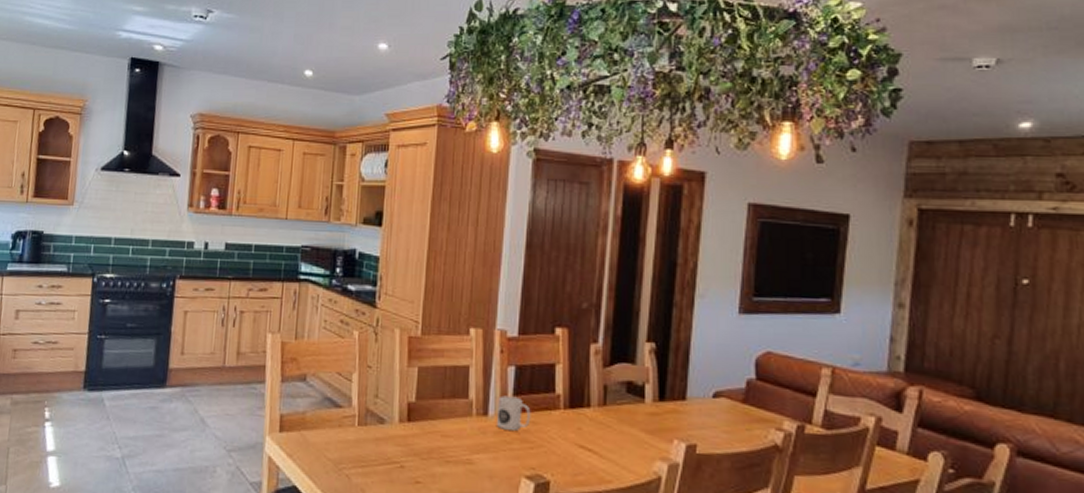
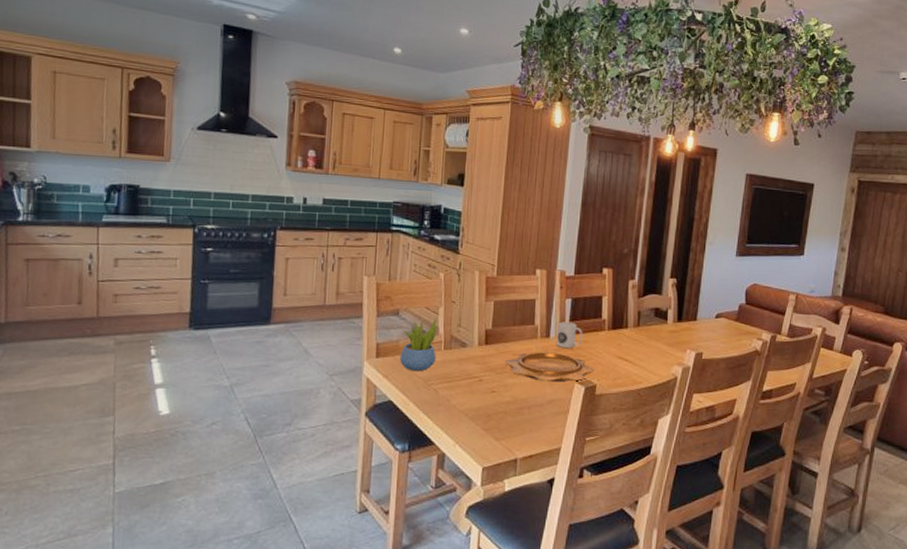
succulent plant: none [306,384,350,452] -> present [400,317,437,372]
decorative bowl: none [432,433,547,475] -> present [505,352,594,383]

